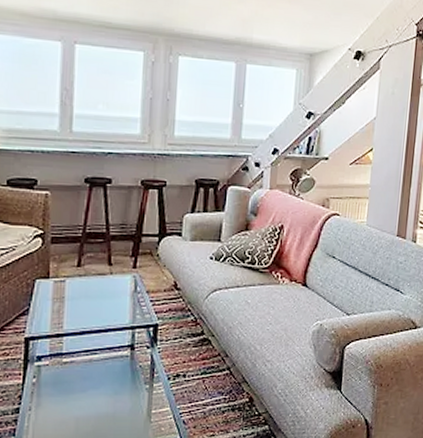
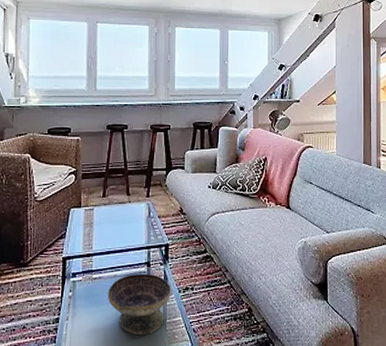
decorative bowl: none [80,357,160,428] -> present [107,273,172,336]

